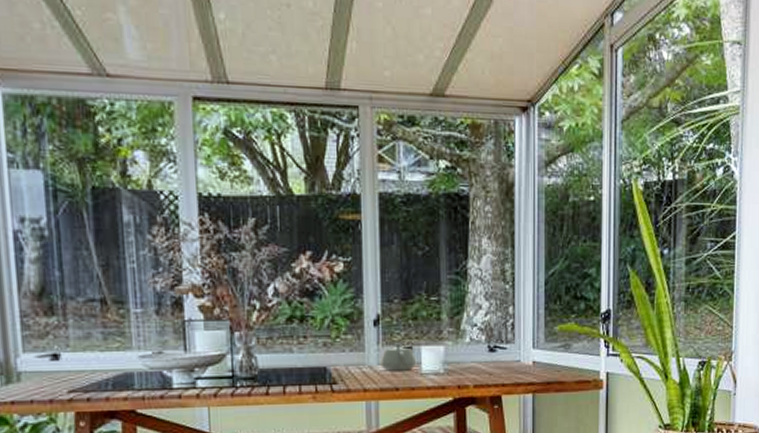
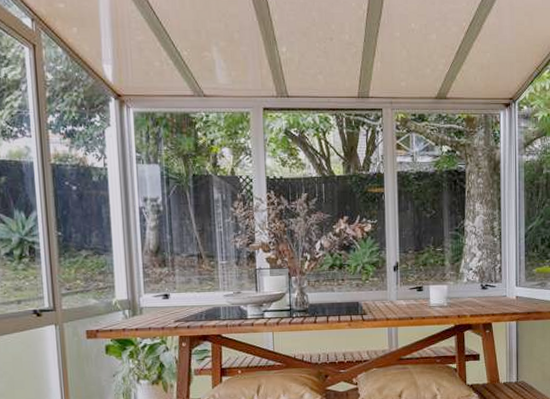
teapot: present [380,343,417,373] -> none [399,283,427,306]

